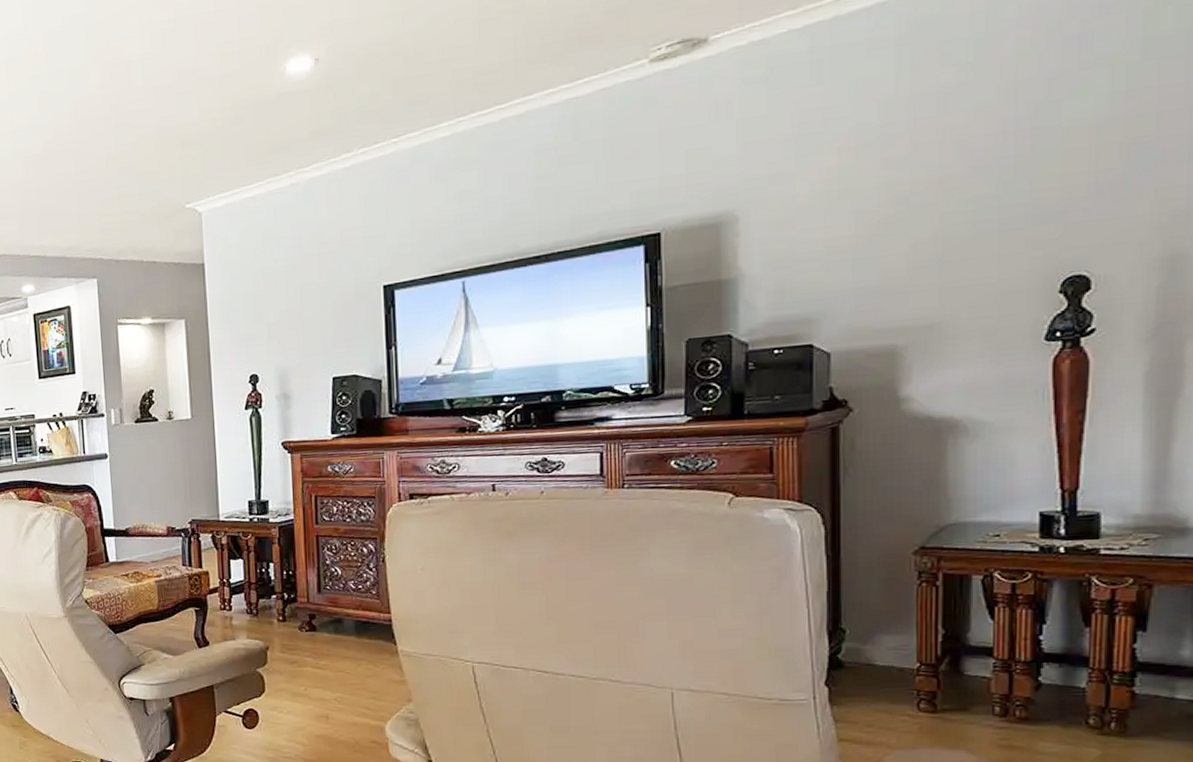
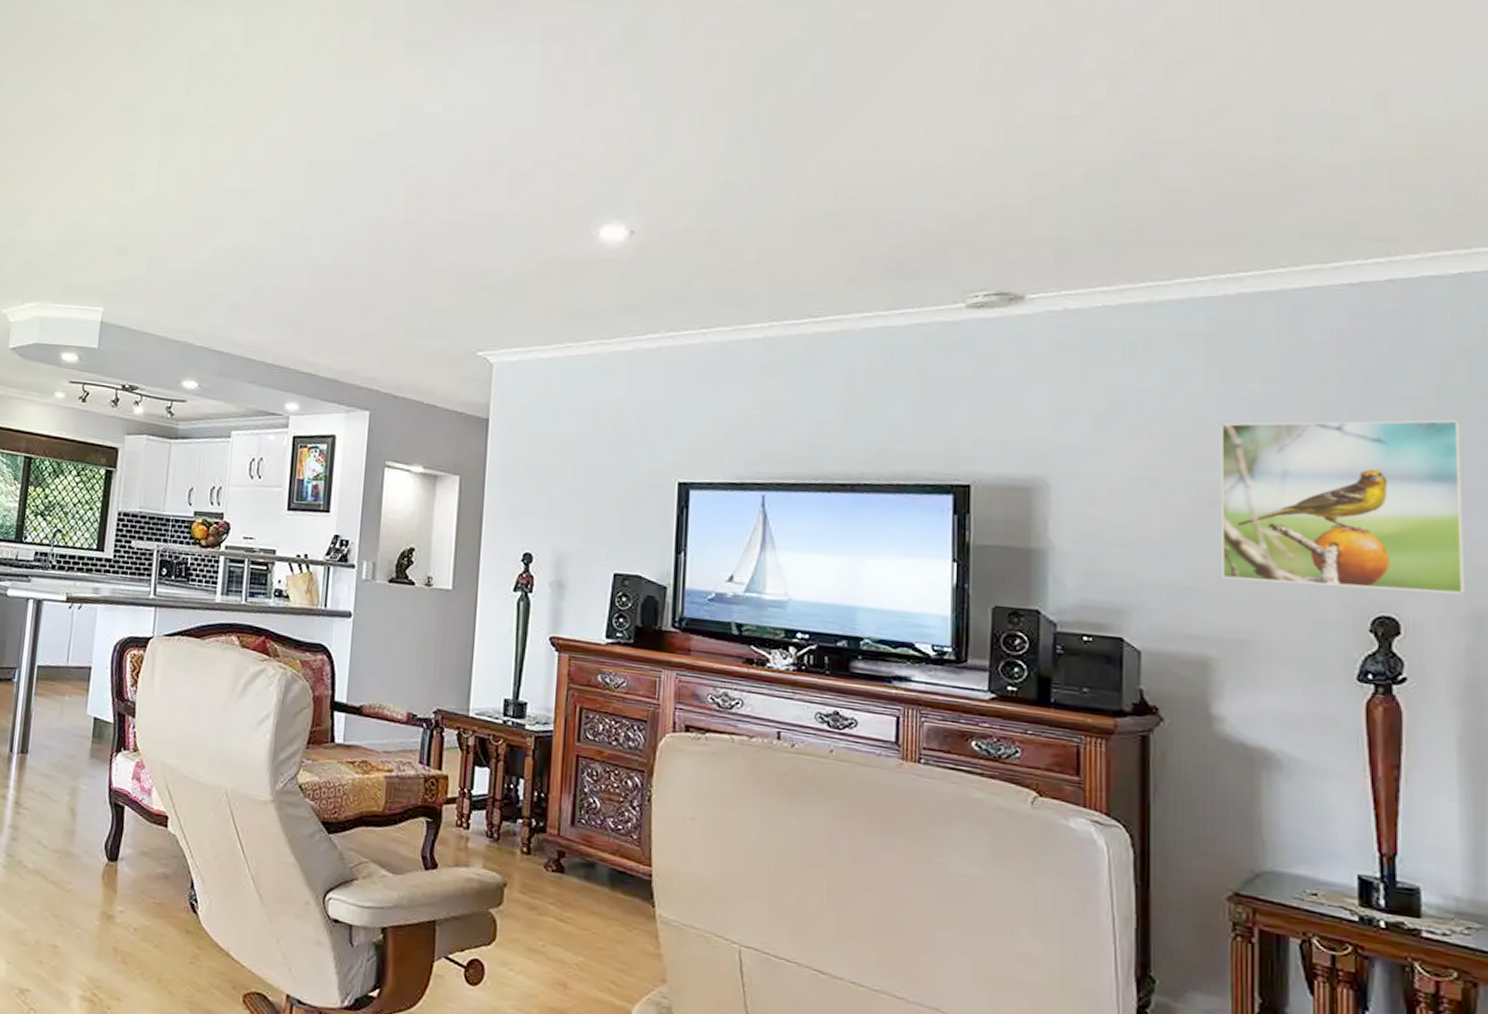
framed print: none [909,67,1164,271] -> present [1220,419,1464,594]

